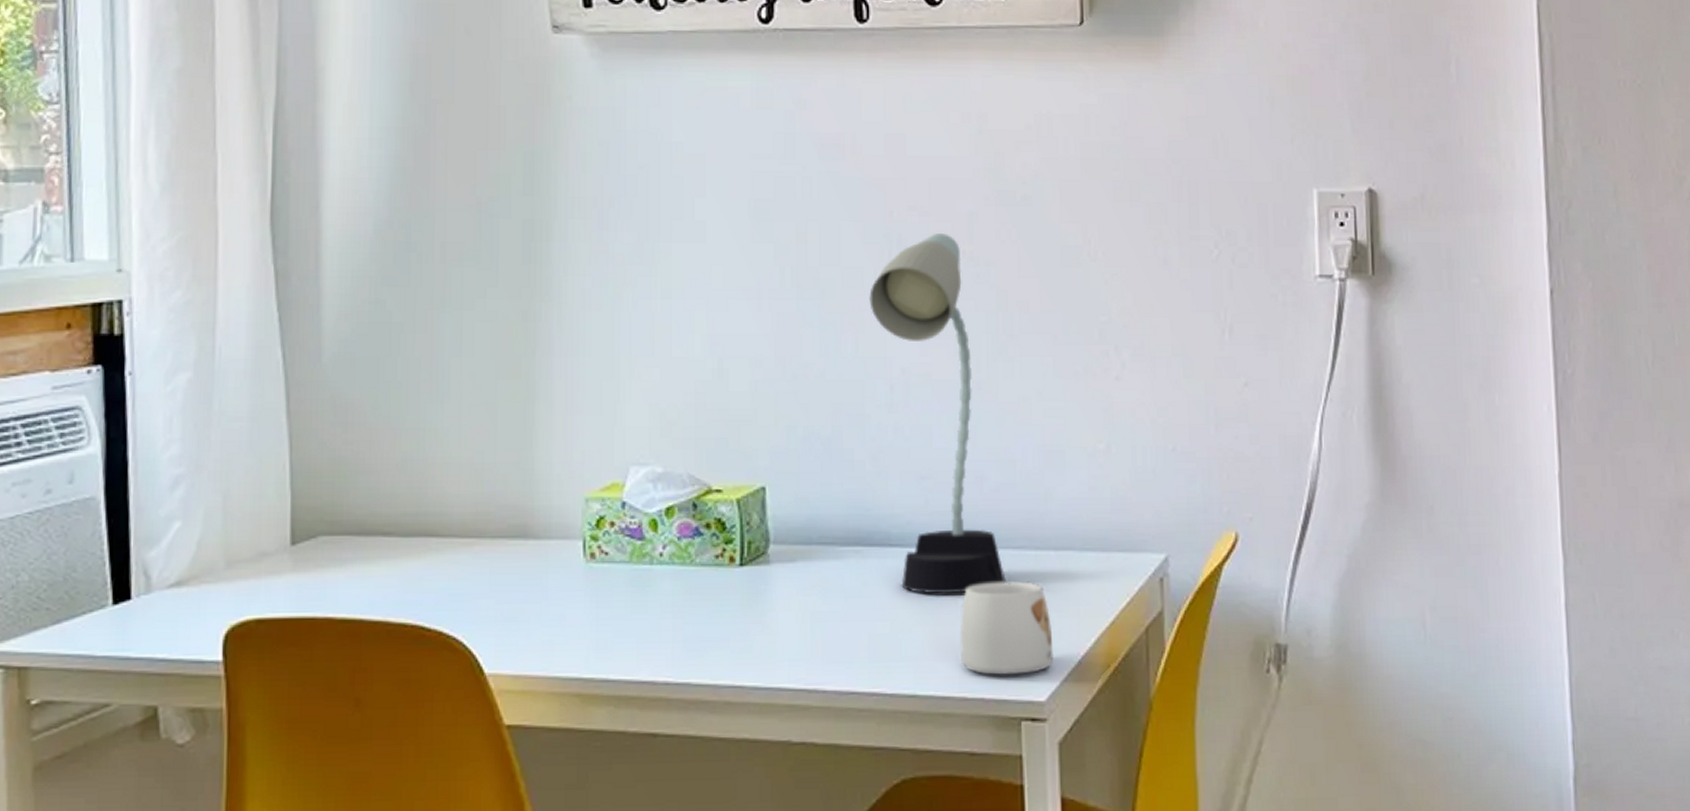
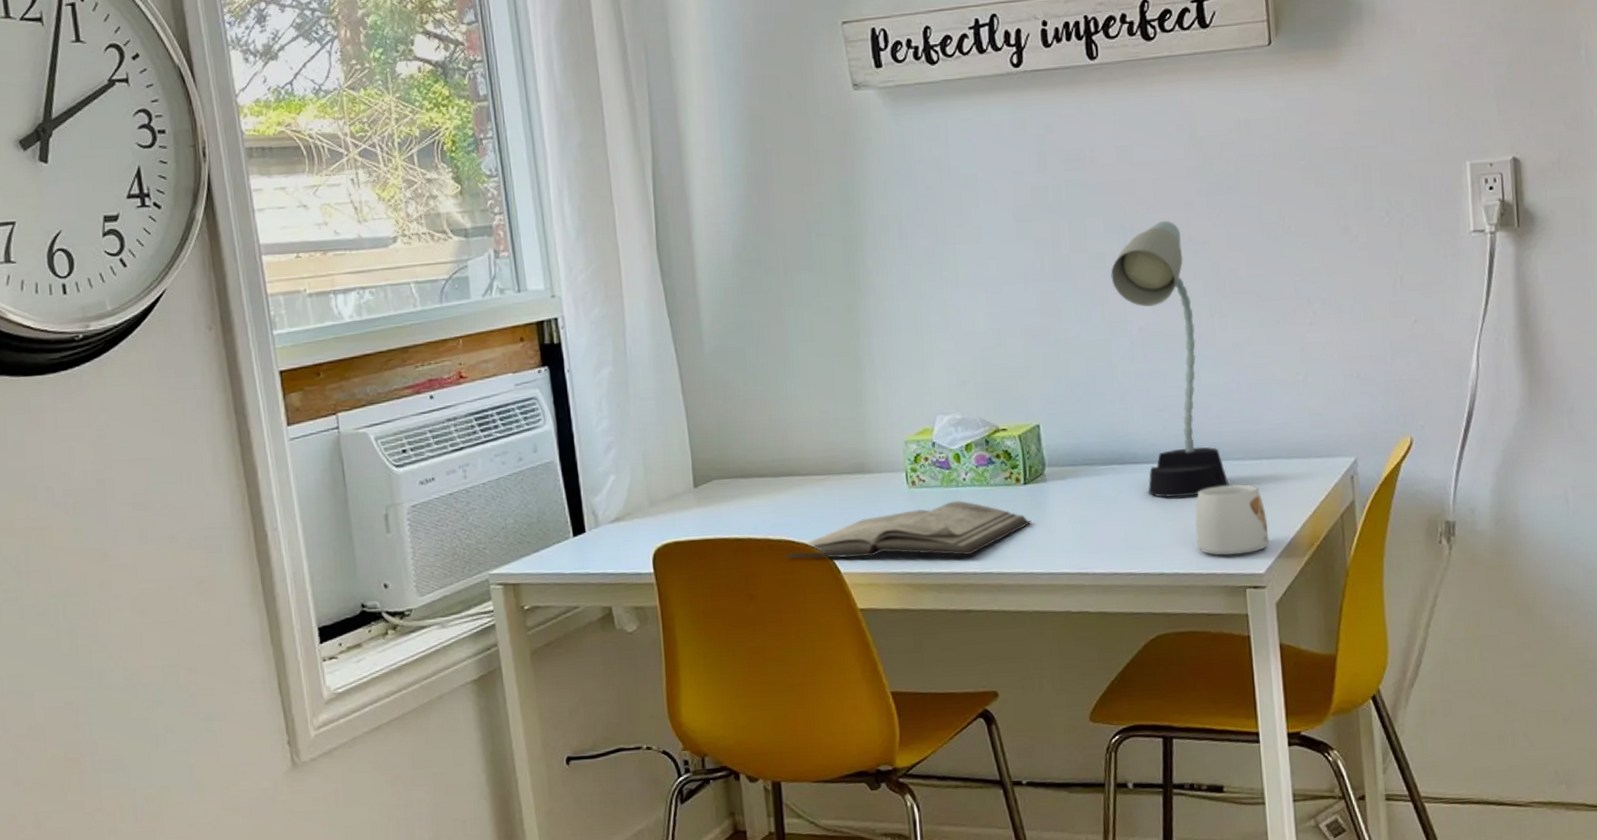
diary: none [410,583,747,657] -> present [786,500,1032,559]

